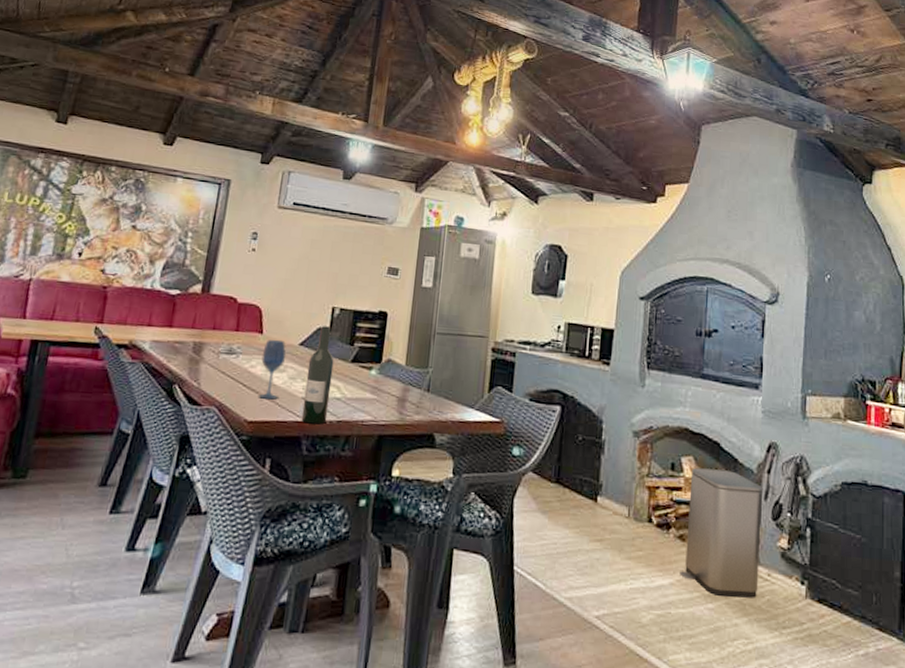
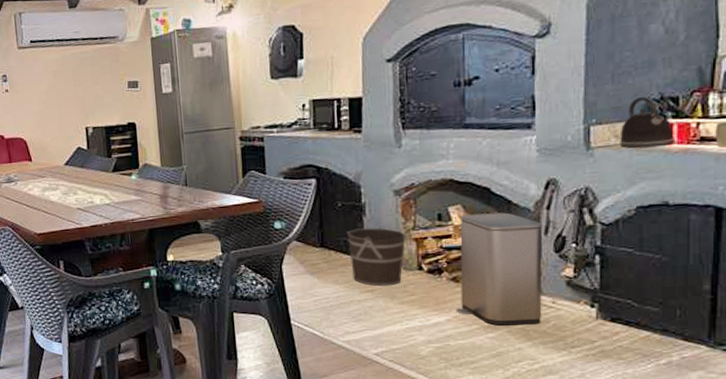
wineglass: present [258,339,286,400] -> none [35,163,57,214]
wine bottle: present [301,326,334,425] -> none [75,145,102,229]
bucket: none [583,467,639,537] -> present [346,226,405,286]
kettle: none [830,376,872,427] -> present [620,97,674,149]

